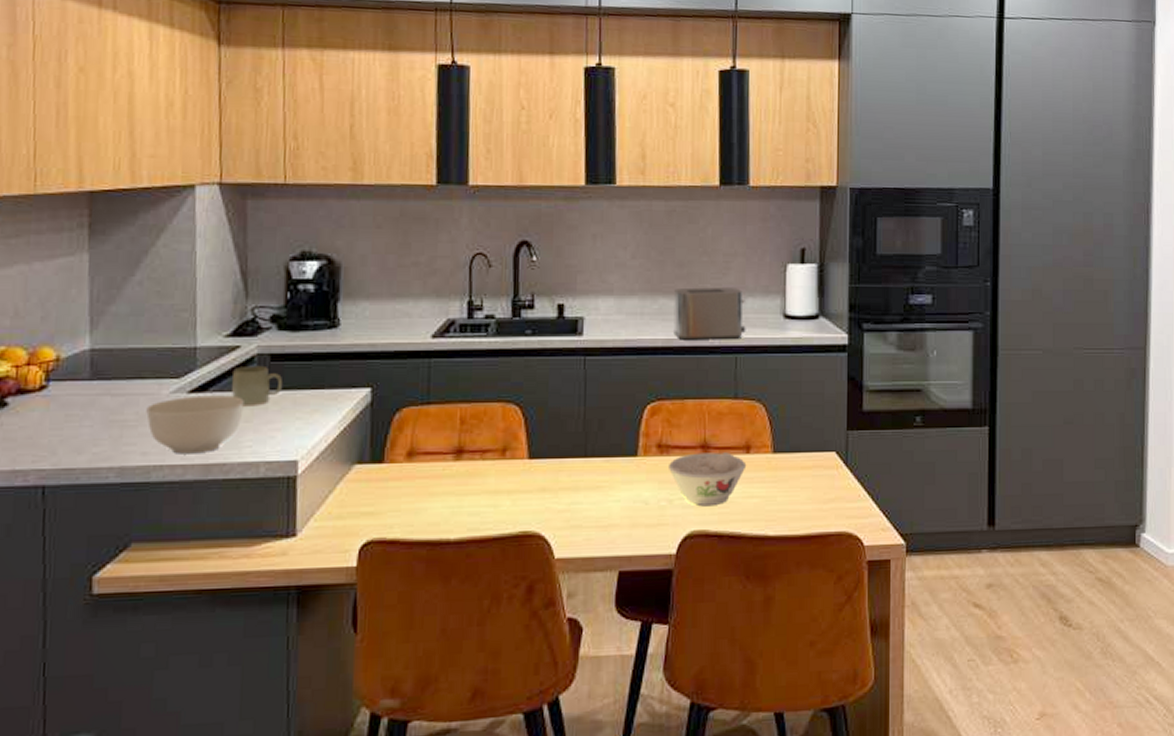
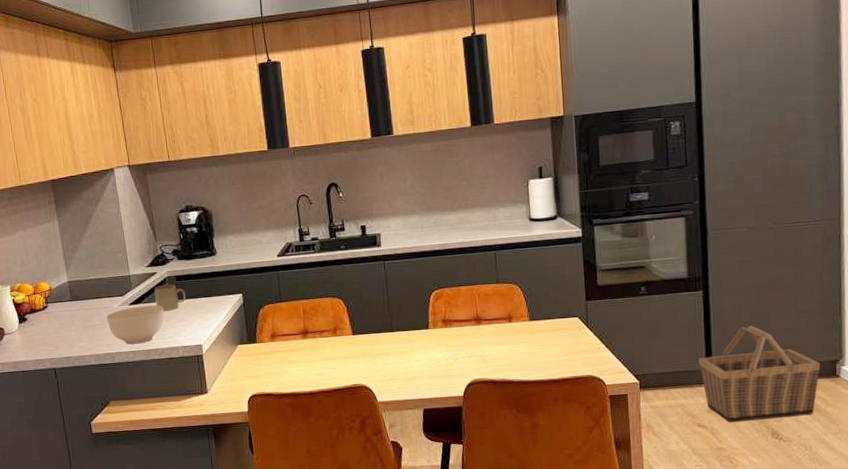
bowl: present [667,452,747,505] -> none [451,322,510,361]
toaster: present [673,287,746,340] -> none [444,202,501,244]
basket: none [979,475,1119,603] -> present [698,325,821,423]

